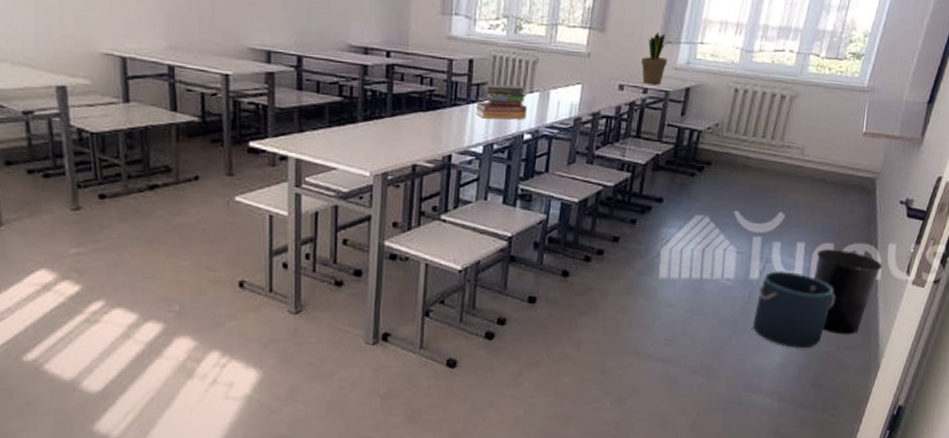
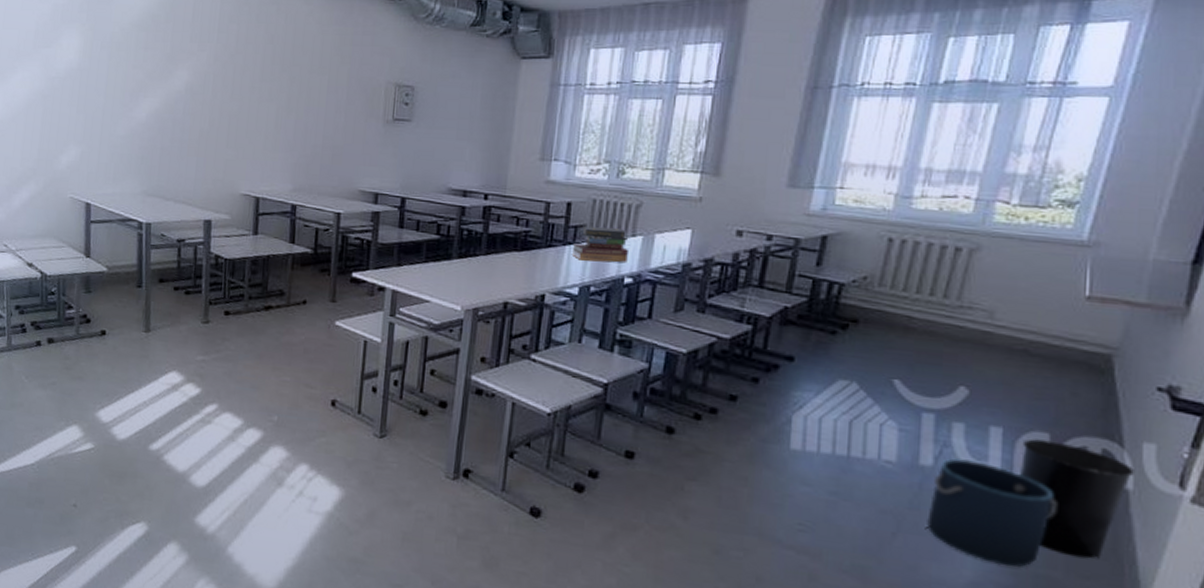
potted plant: present [640,32,673,85] -> none [763,177,804,232]

